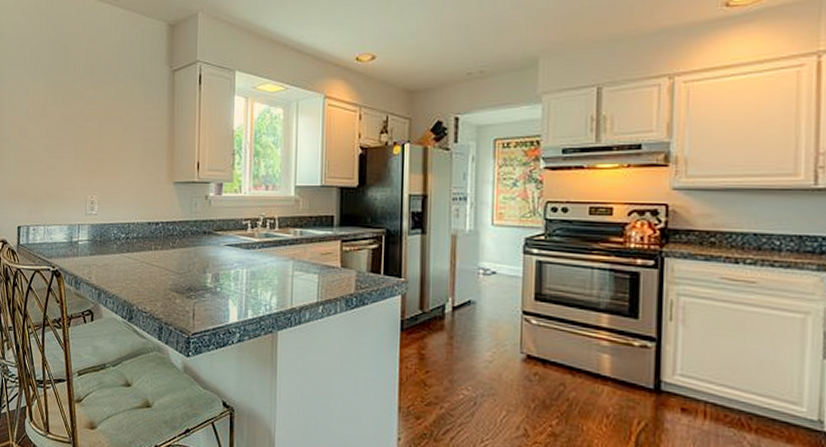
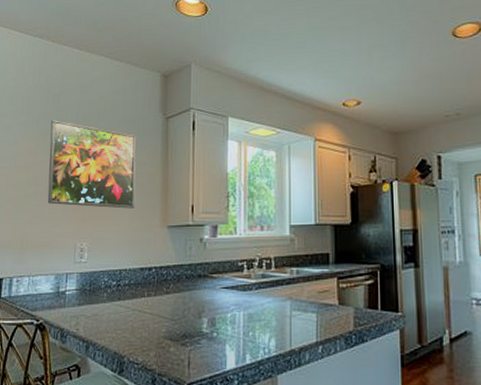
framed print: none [58,70,143,163] -> present [47,119,137,209]

